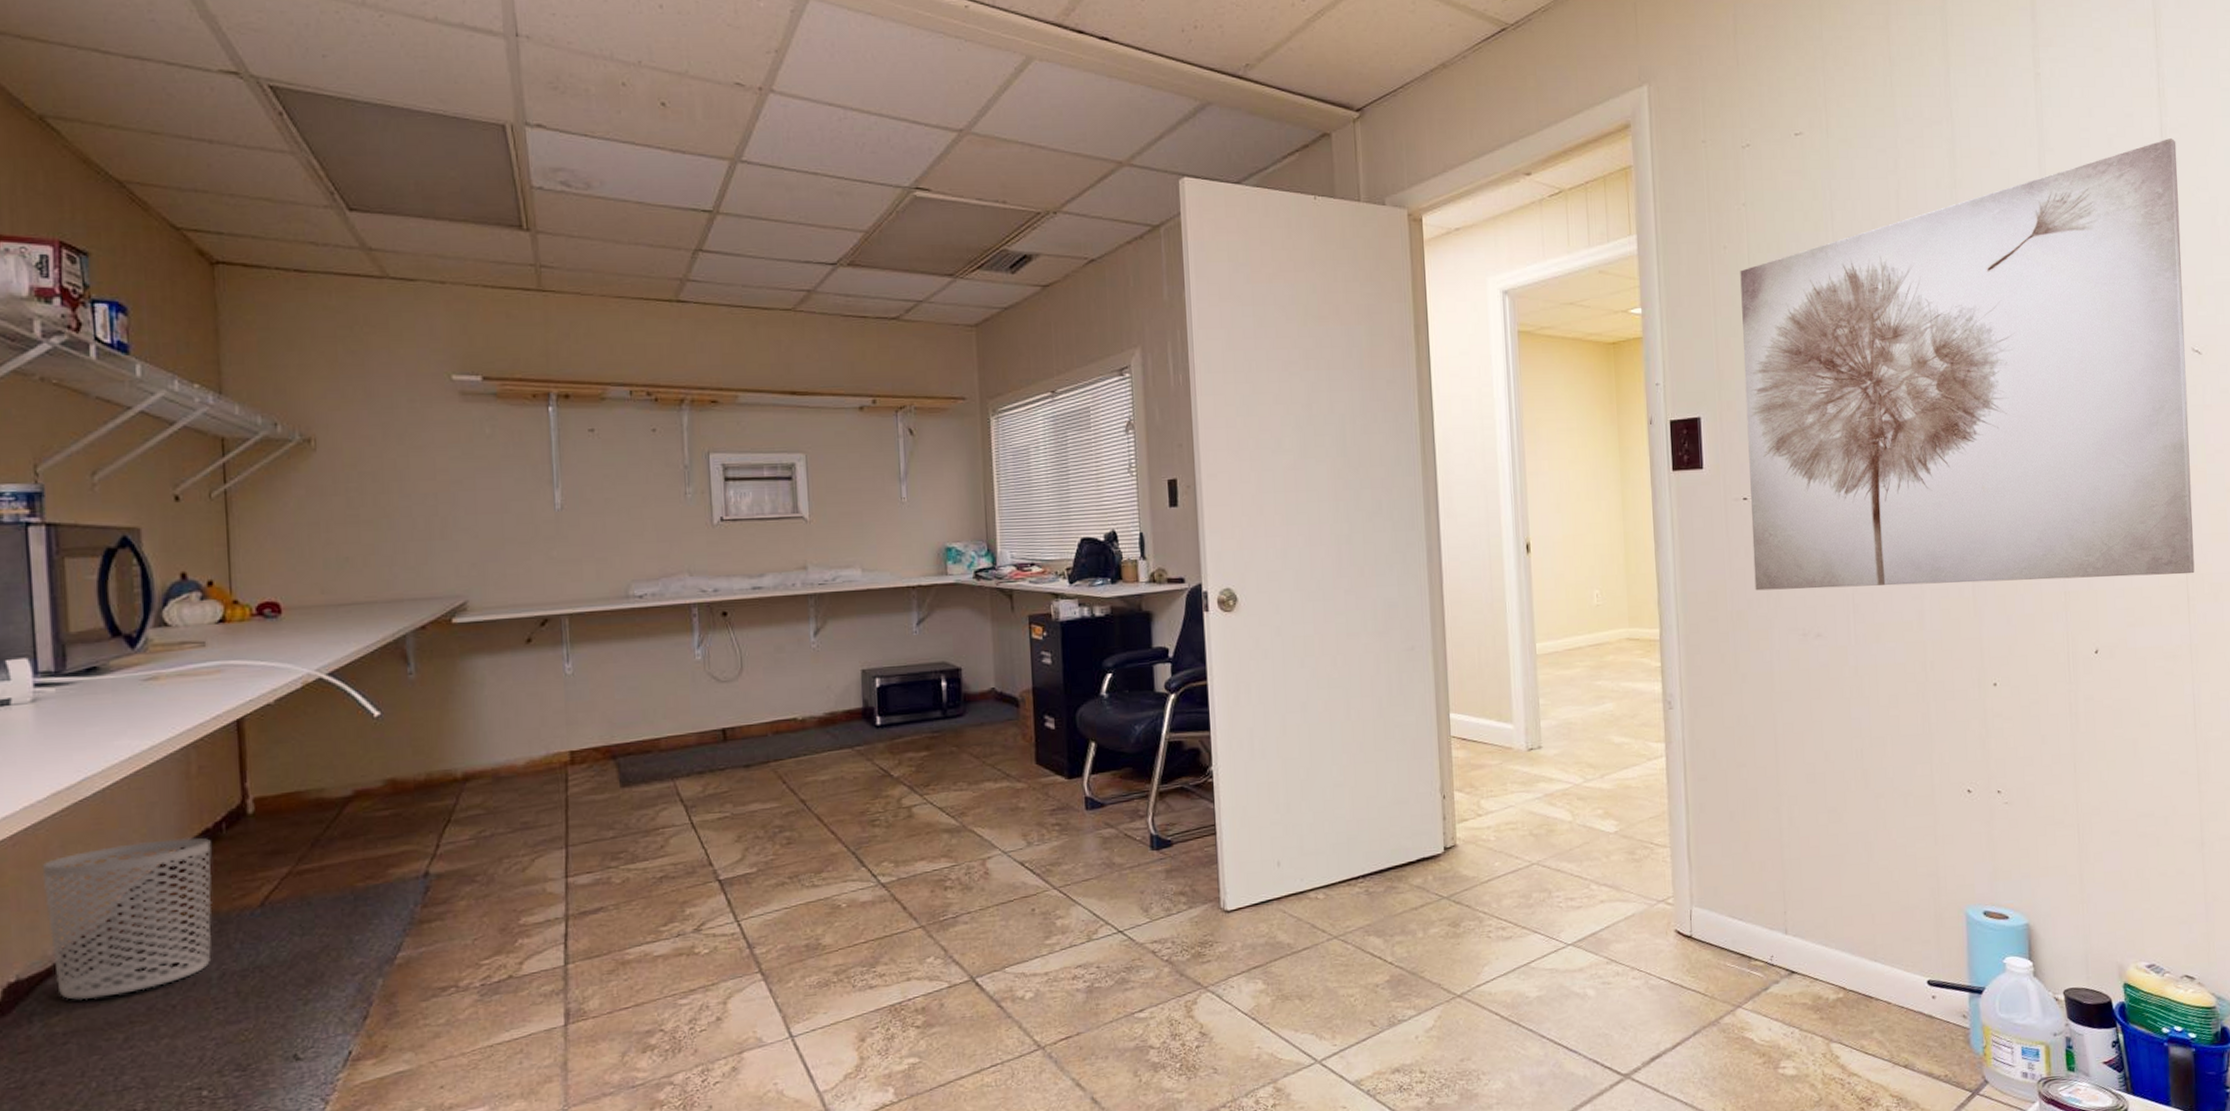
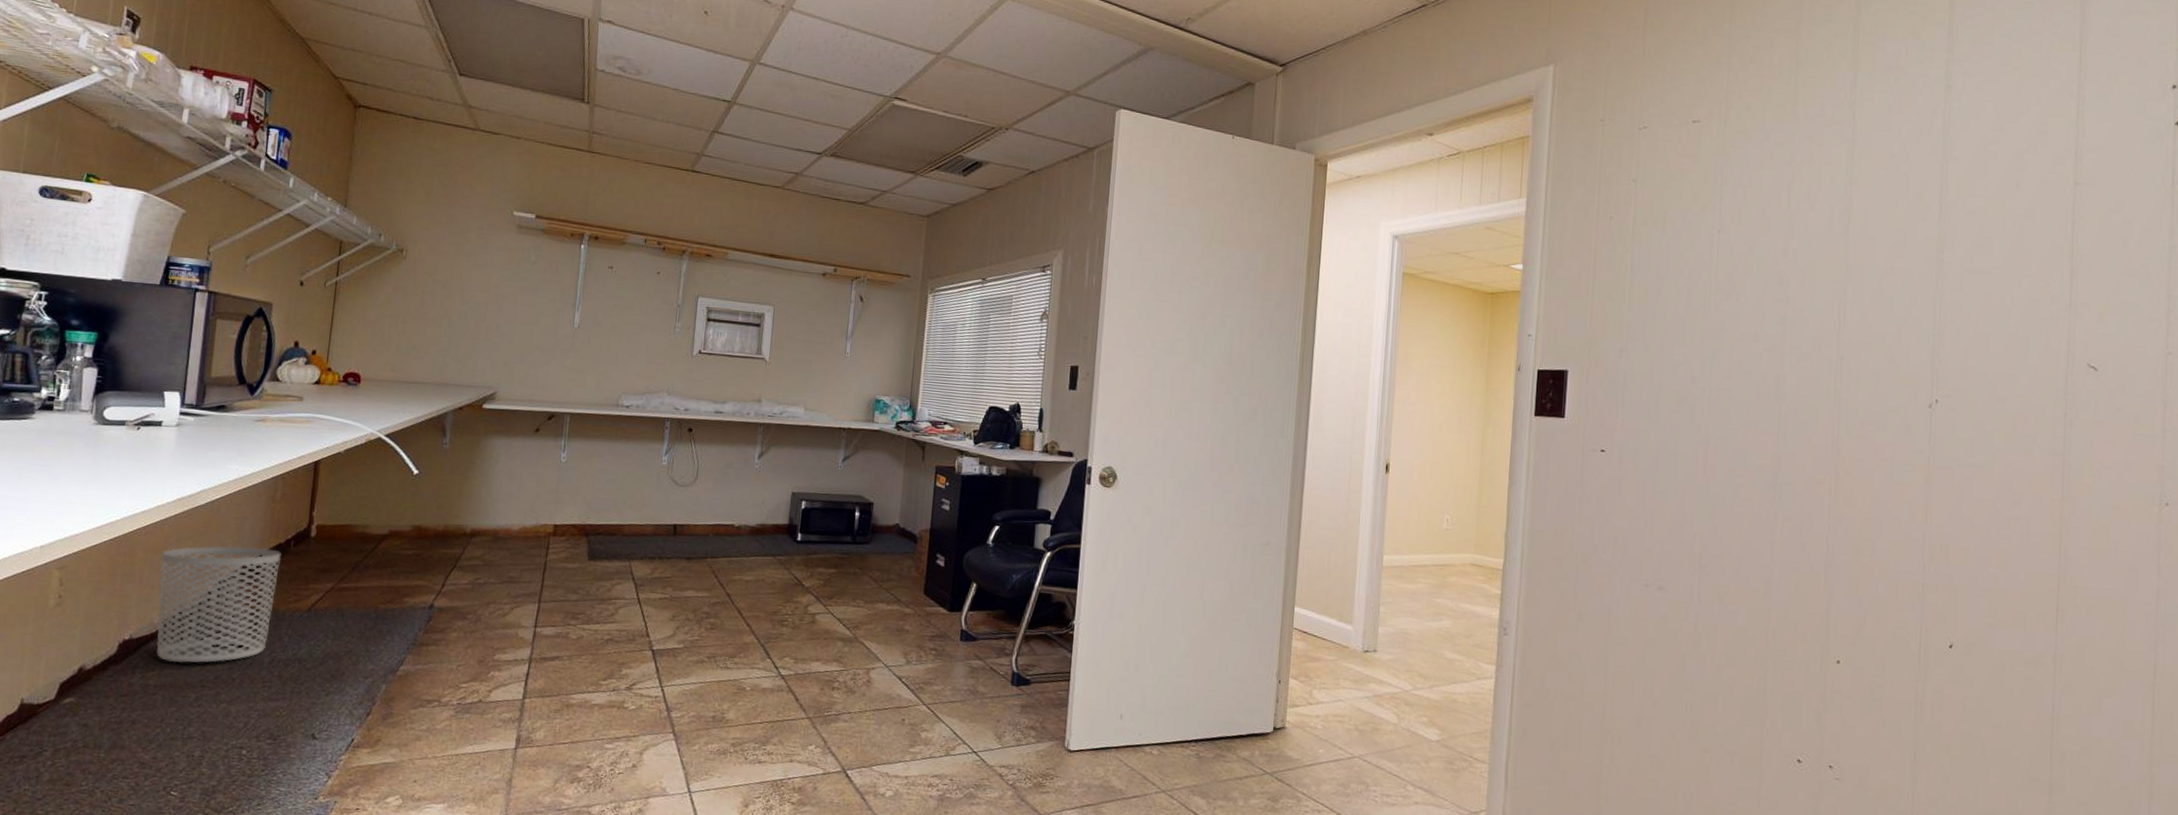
wall art: present [1740,137,2195,591] -> none [1602,158,2091,585]

